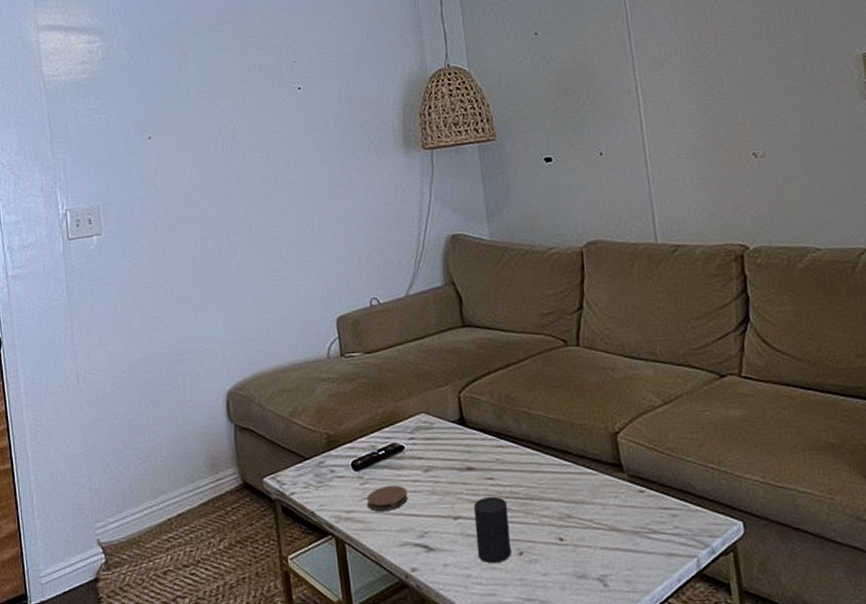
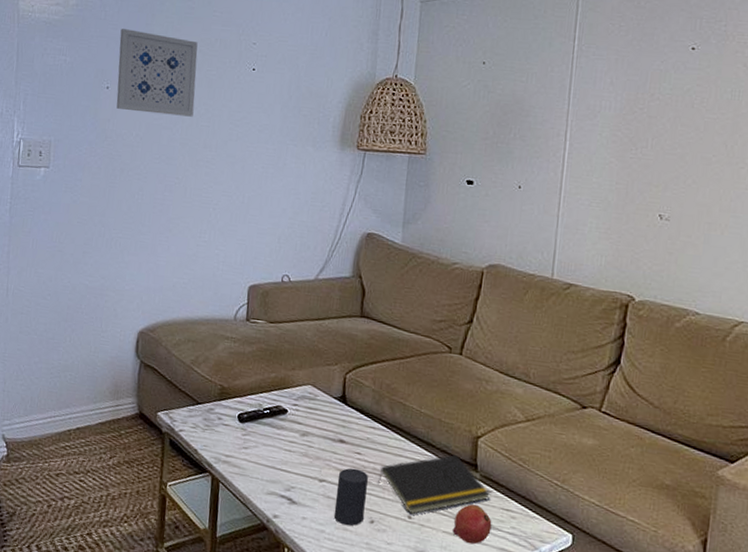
wall art: none [153,71,245,158] -> present [116,29,198,117]
coaster: present [367,485,408,511] -> none [246,440,283,463]
notepad: none [517,457,643,536] -> present [378,454,490,515]
fruit: none [610,509,654,556] -> present [452,503,492,545]

